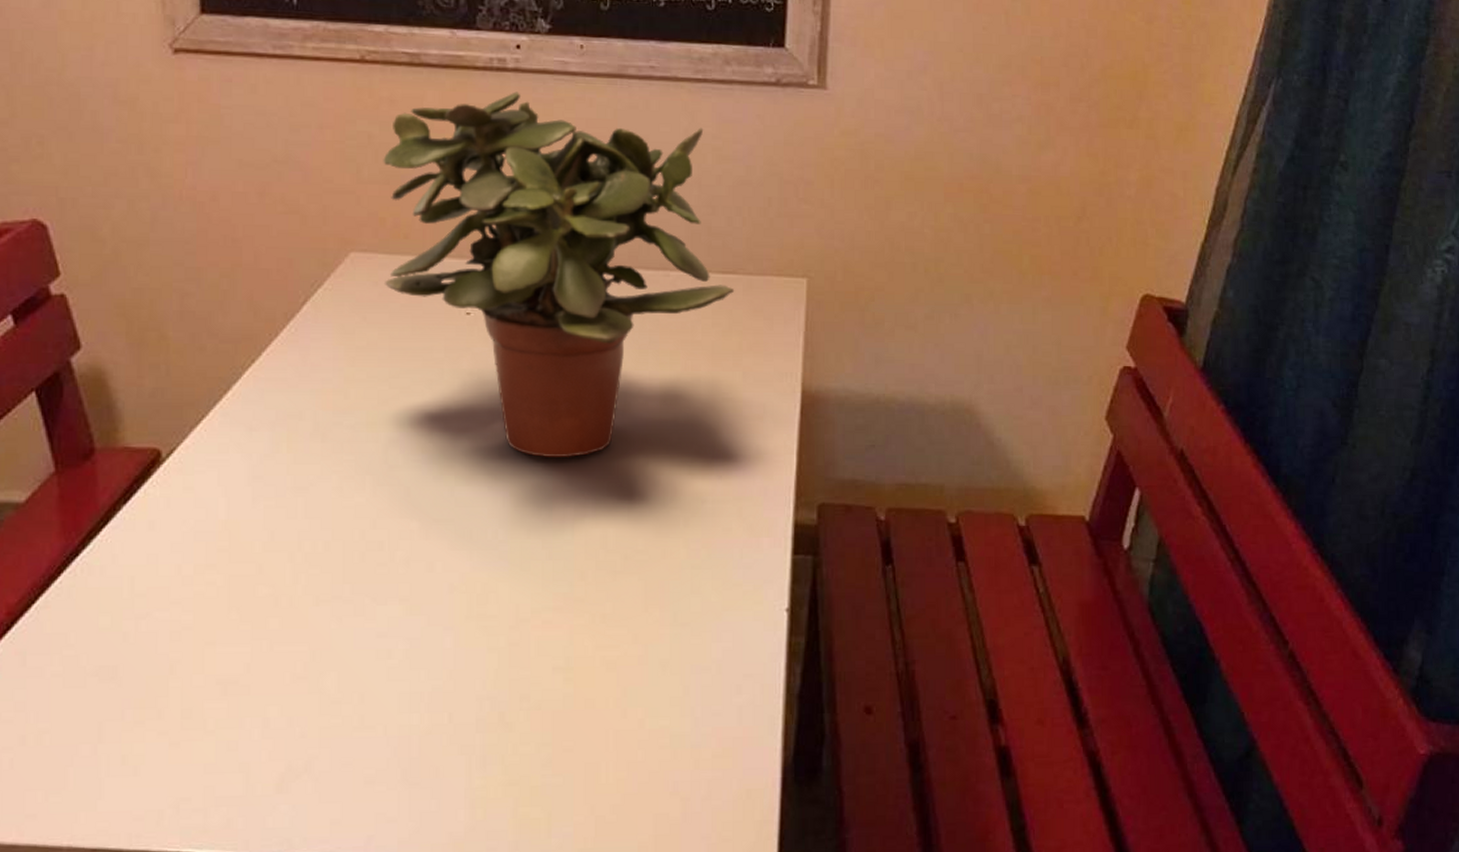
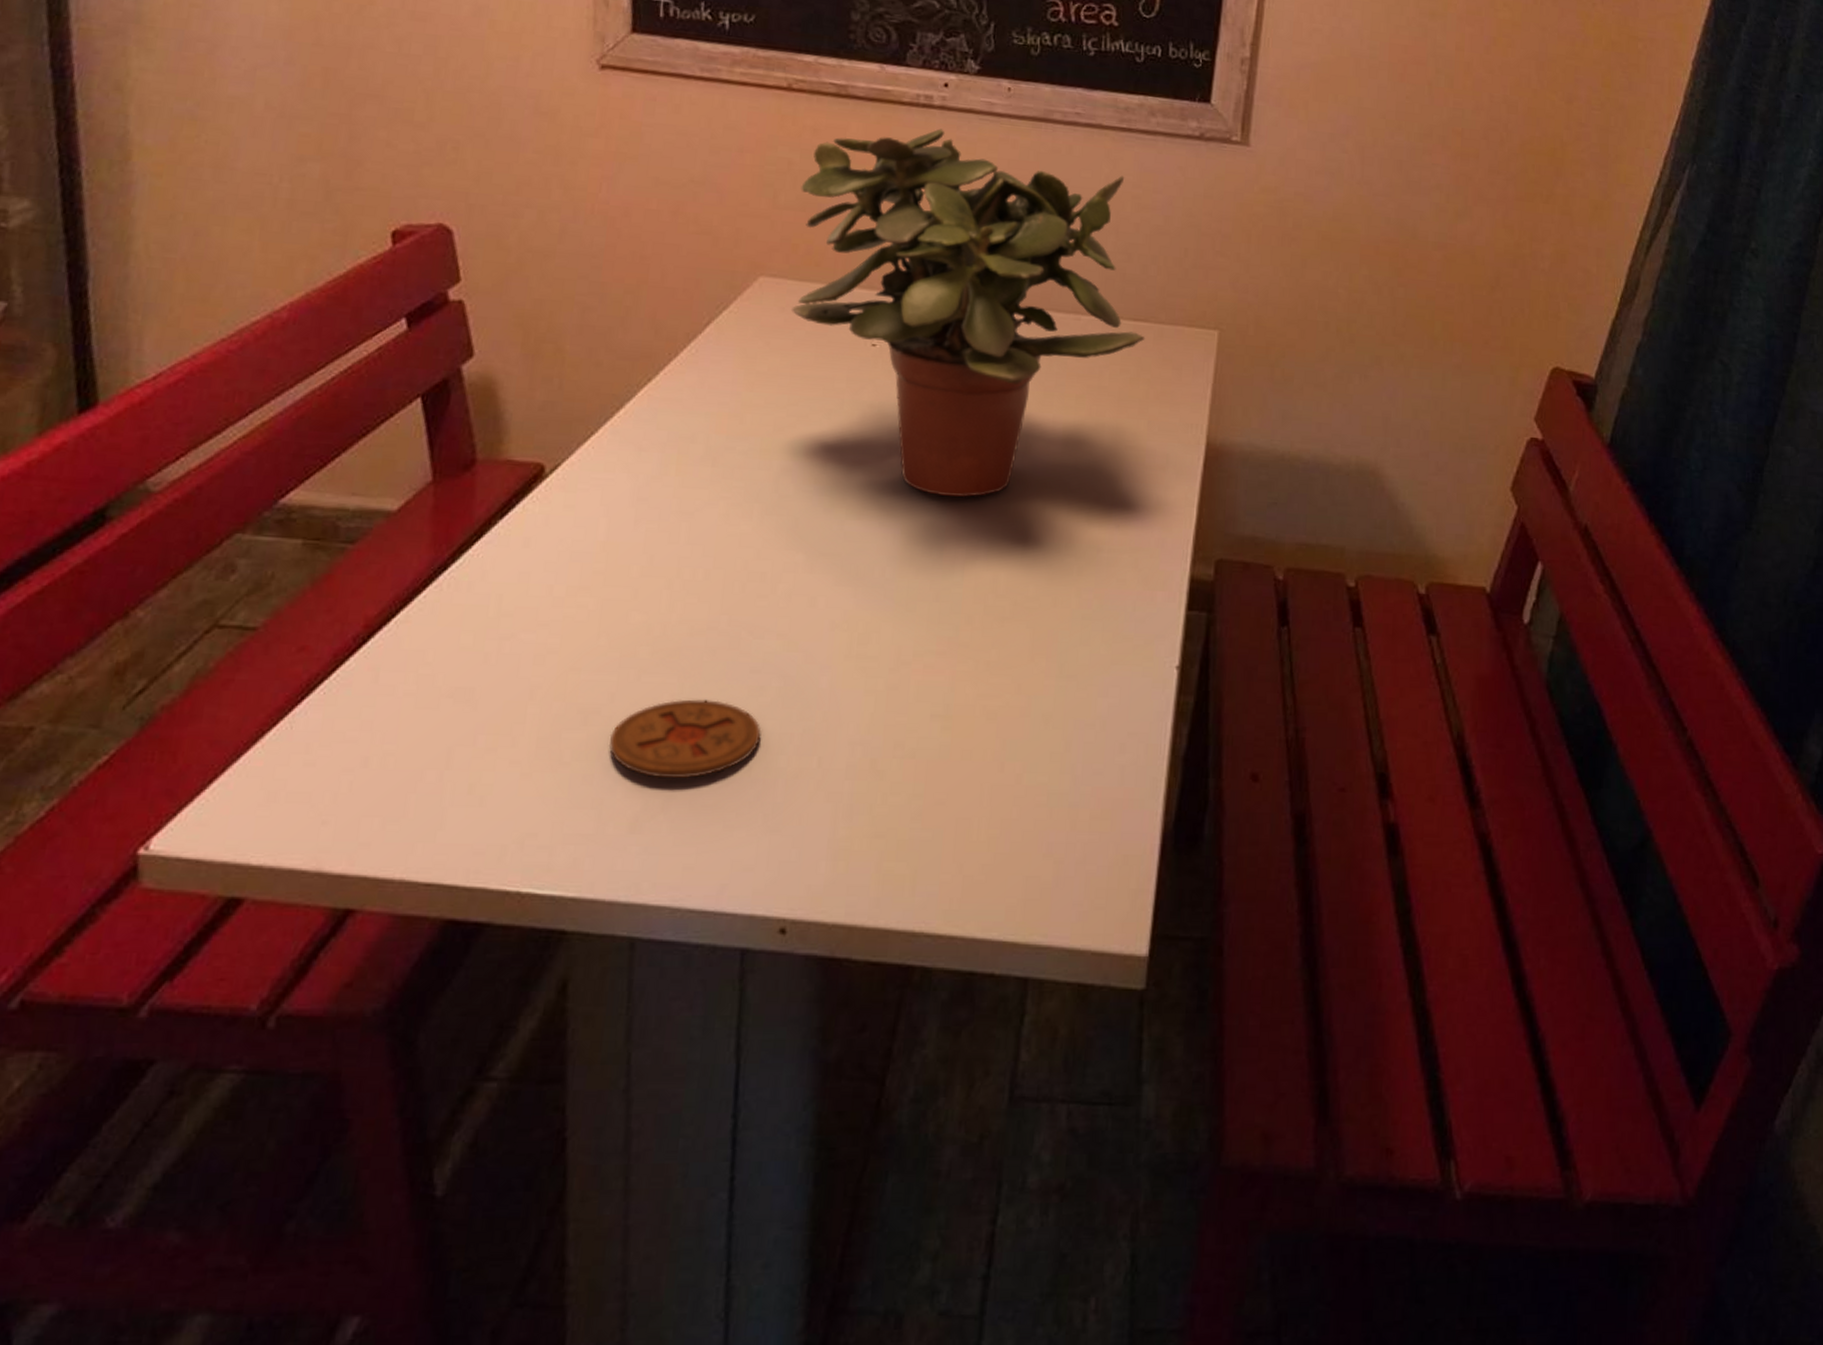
coaster: none [249,665,392,741] -> present [608,699,761,779]

